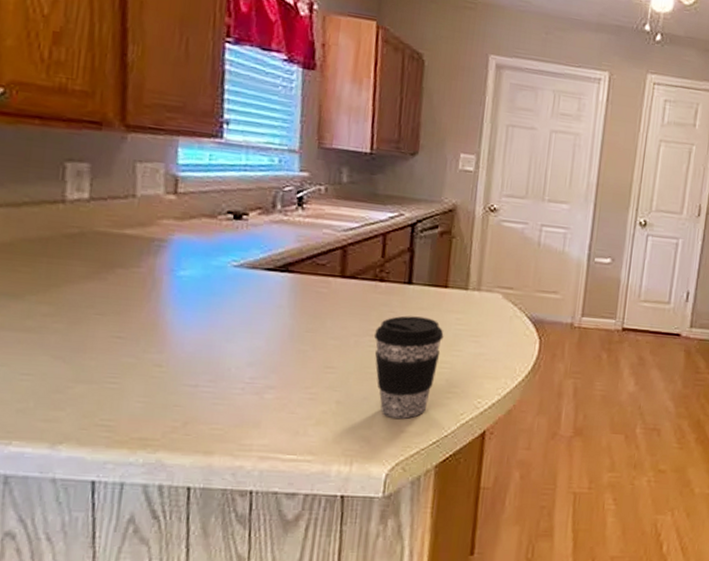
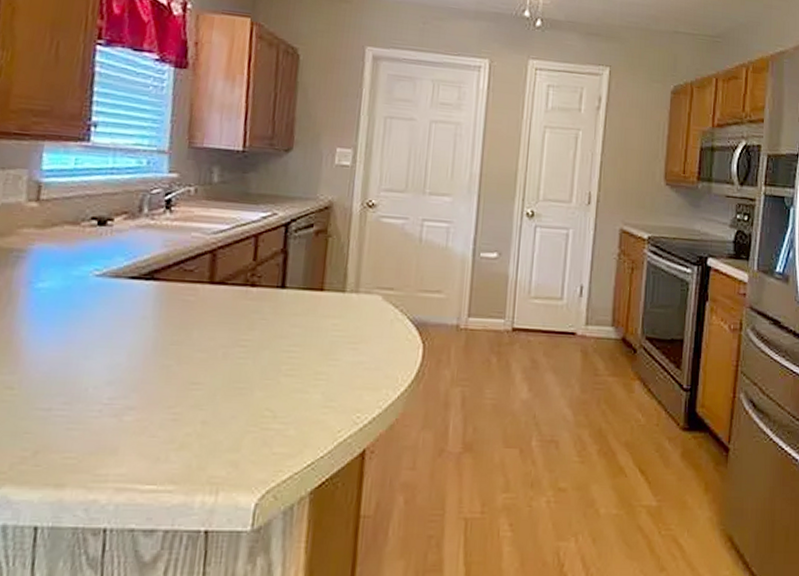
coffee cup: present [375,315,444,419] -> none [245,323,320,439]

